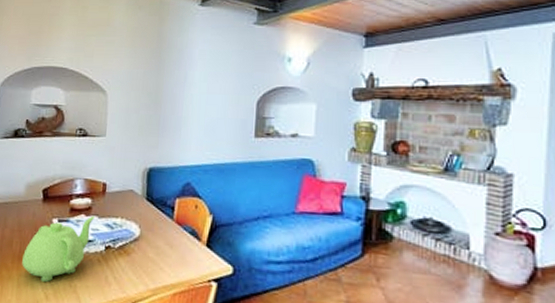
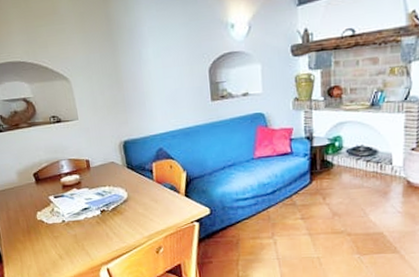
teapot: present [22,215,96,283] -> none [31,188,86,247]

